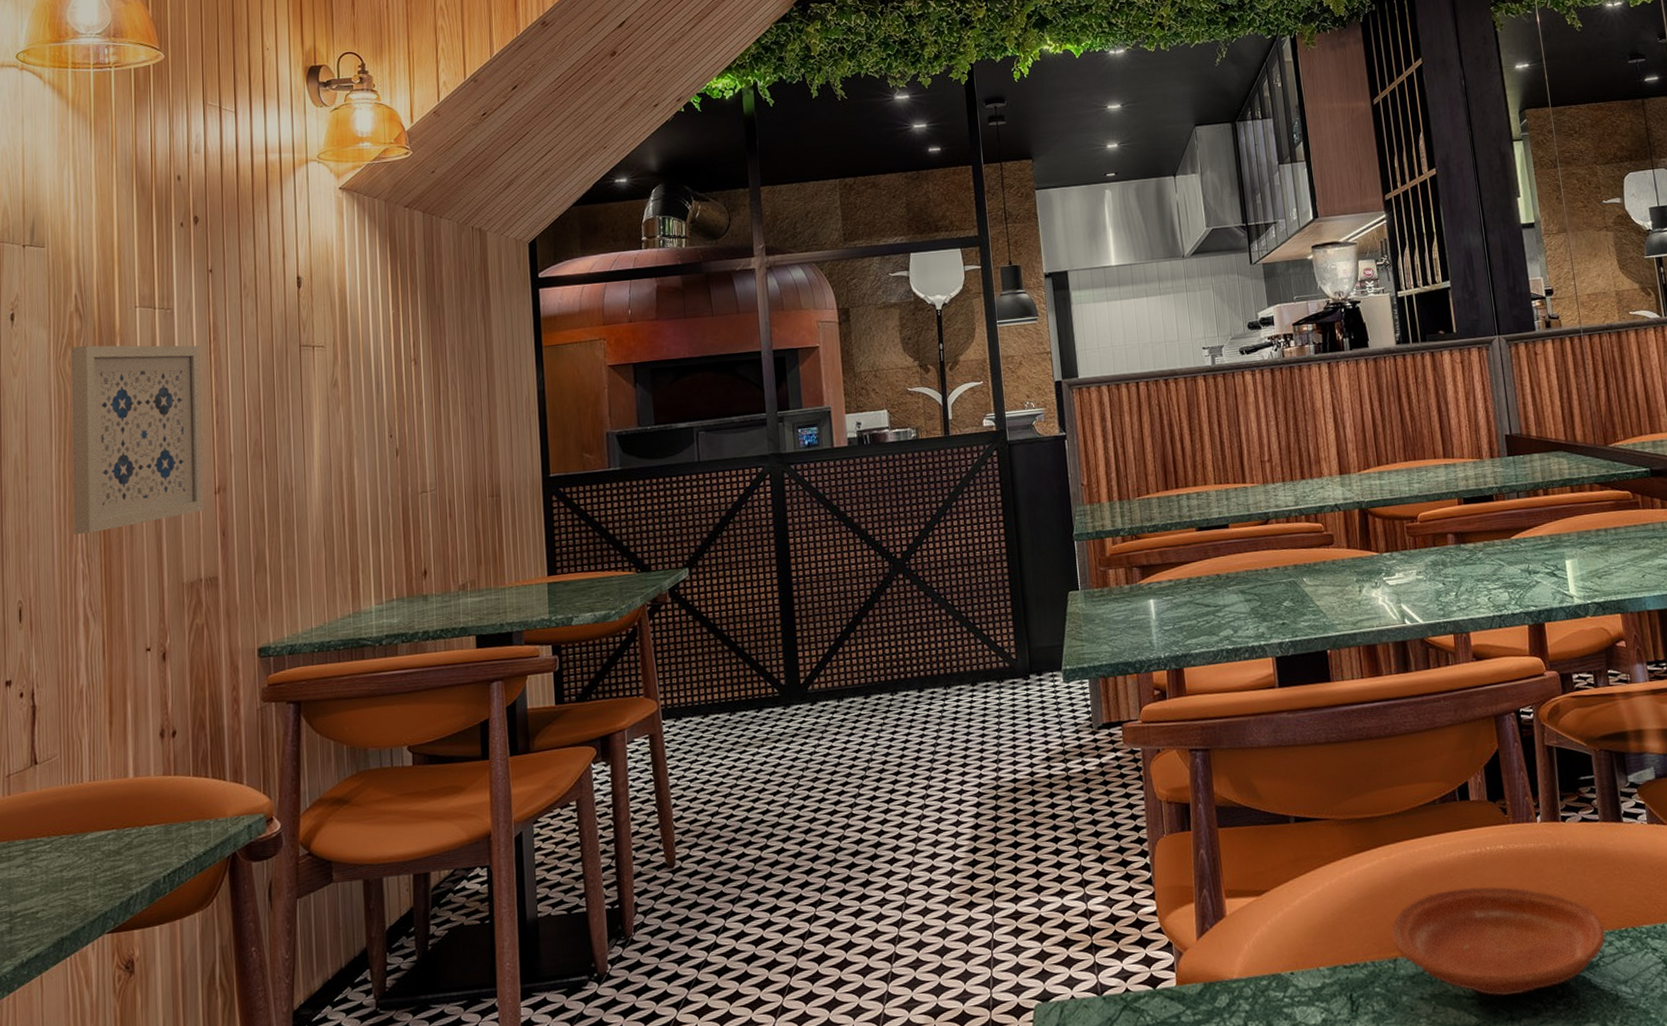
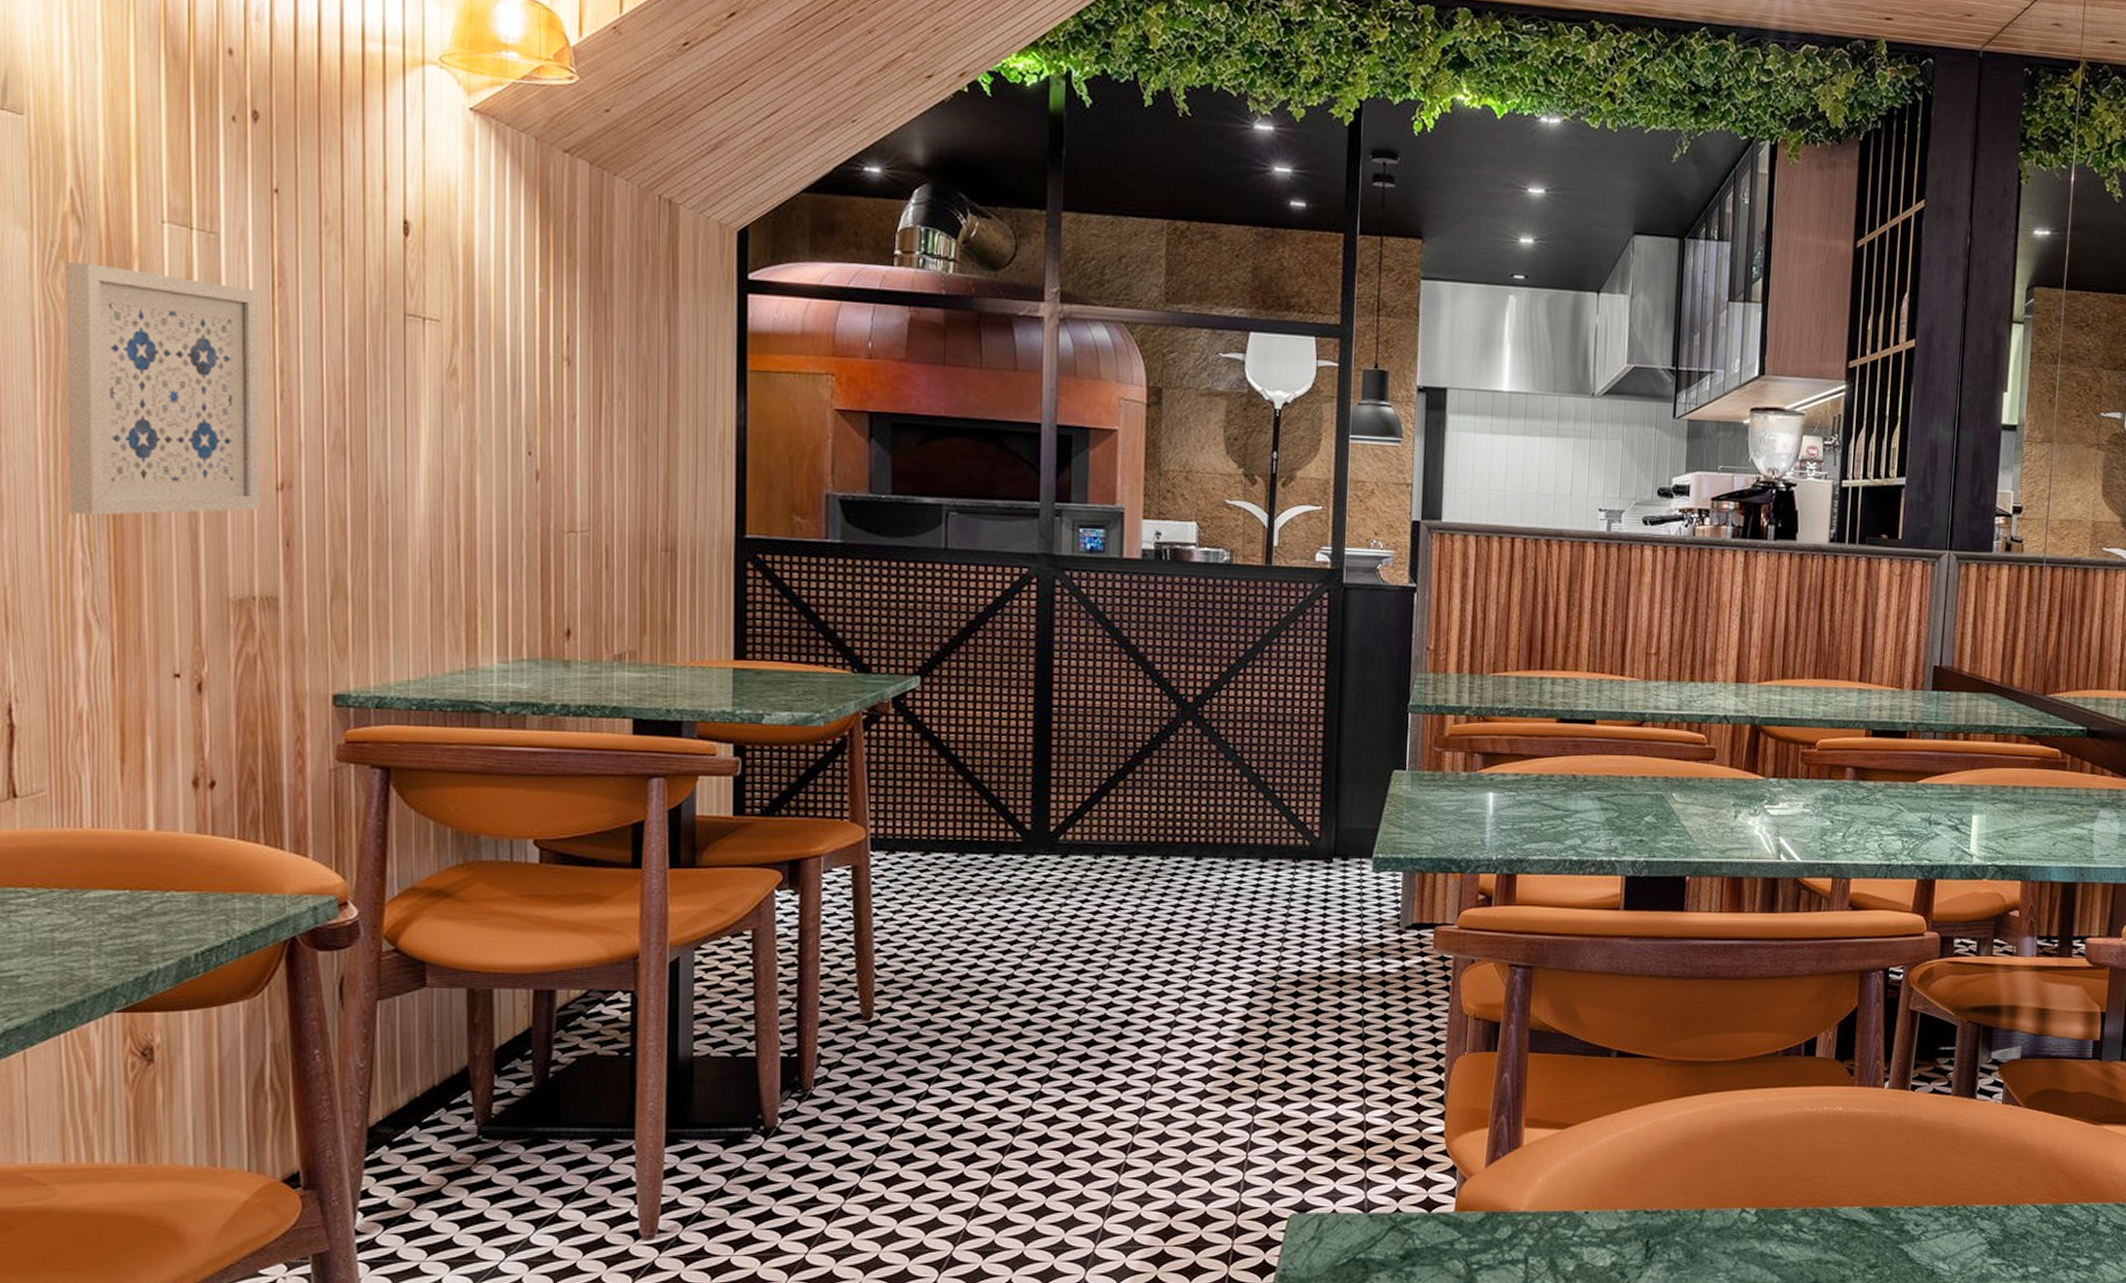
plate: present [1391,886,1606,996] -> none [1703,1146,1934,1259]

